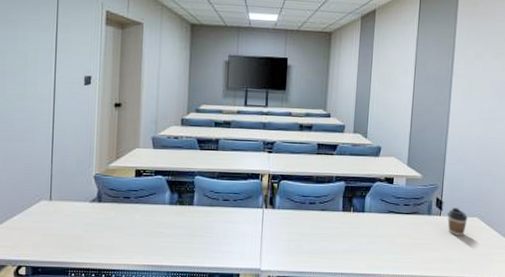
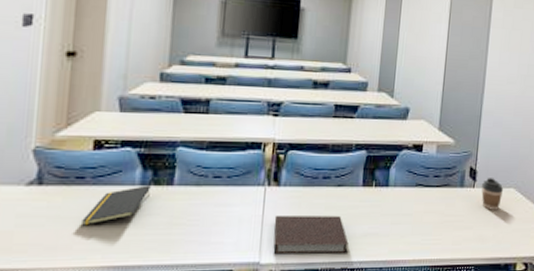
notepad: none [128,205,177,234] -> present [80,185,151,226]
notebook: none [270,232,332,266] -> present [273,215,349,255]

